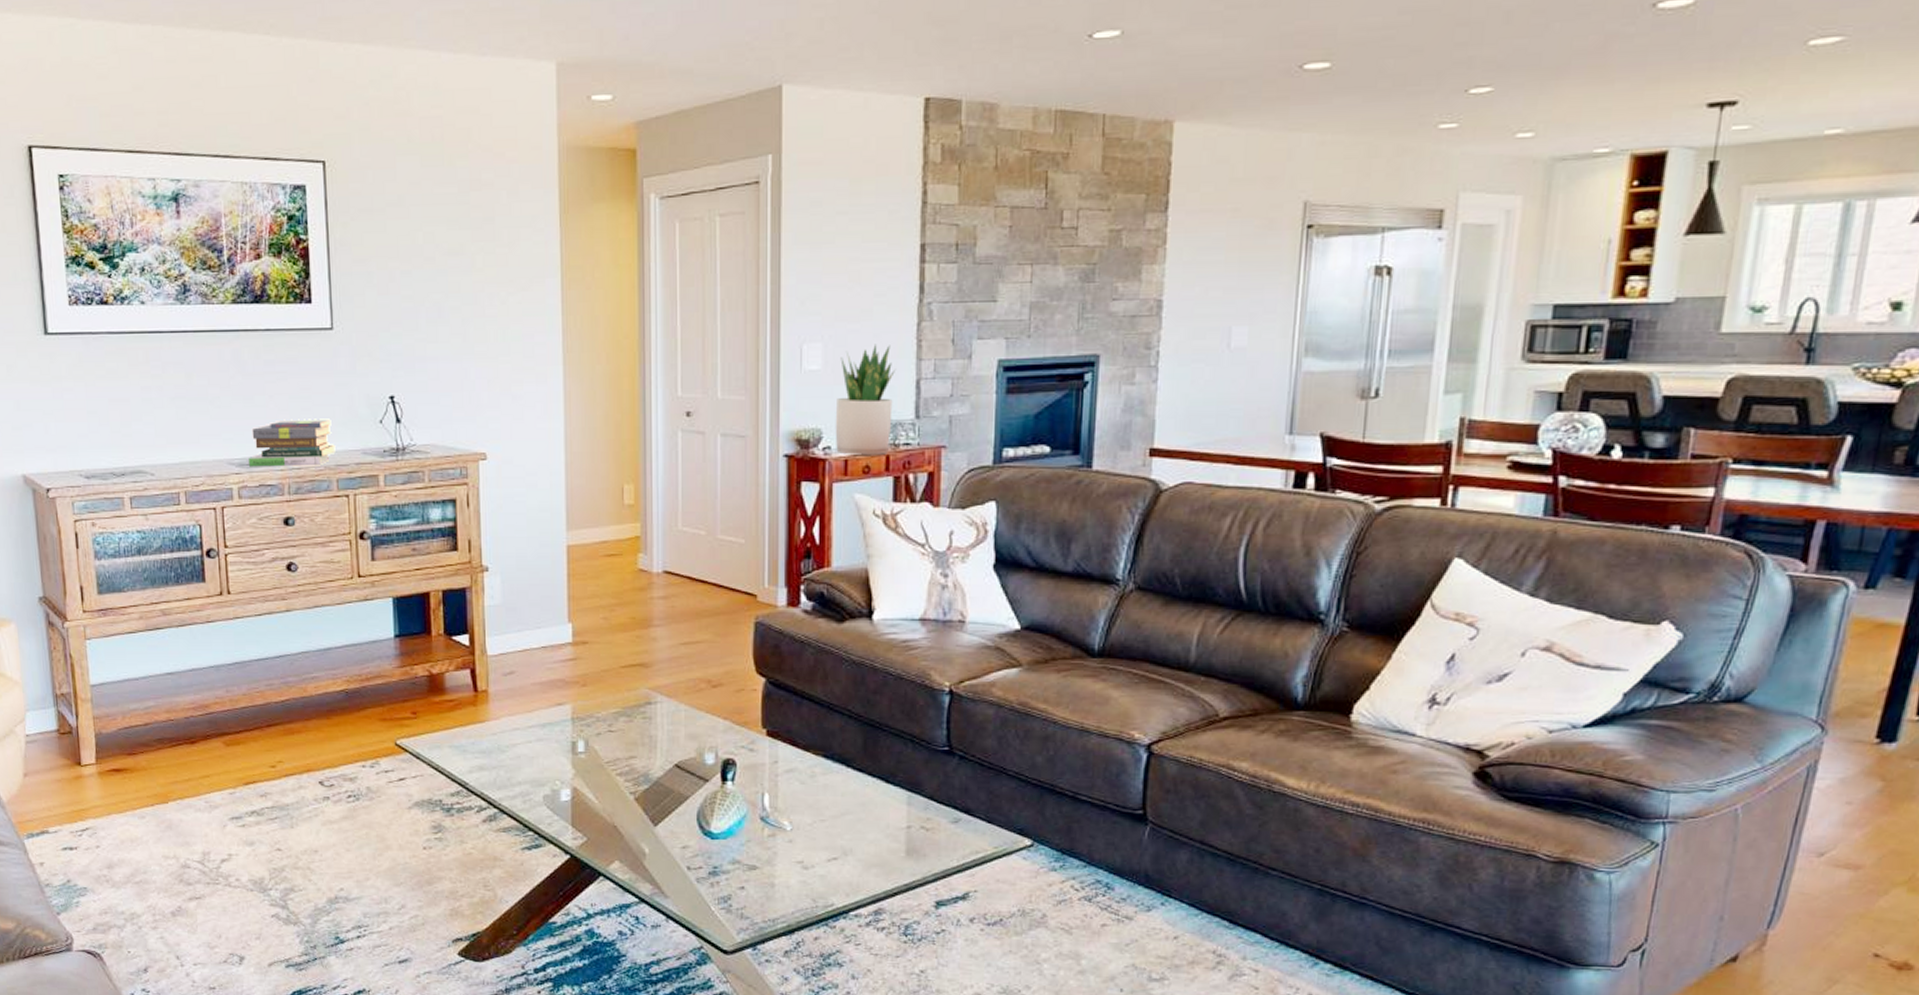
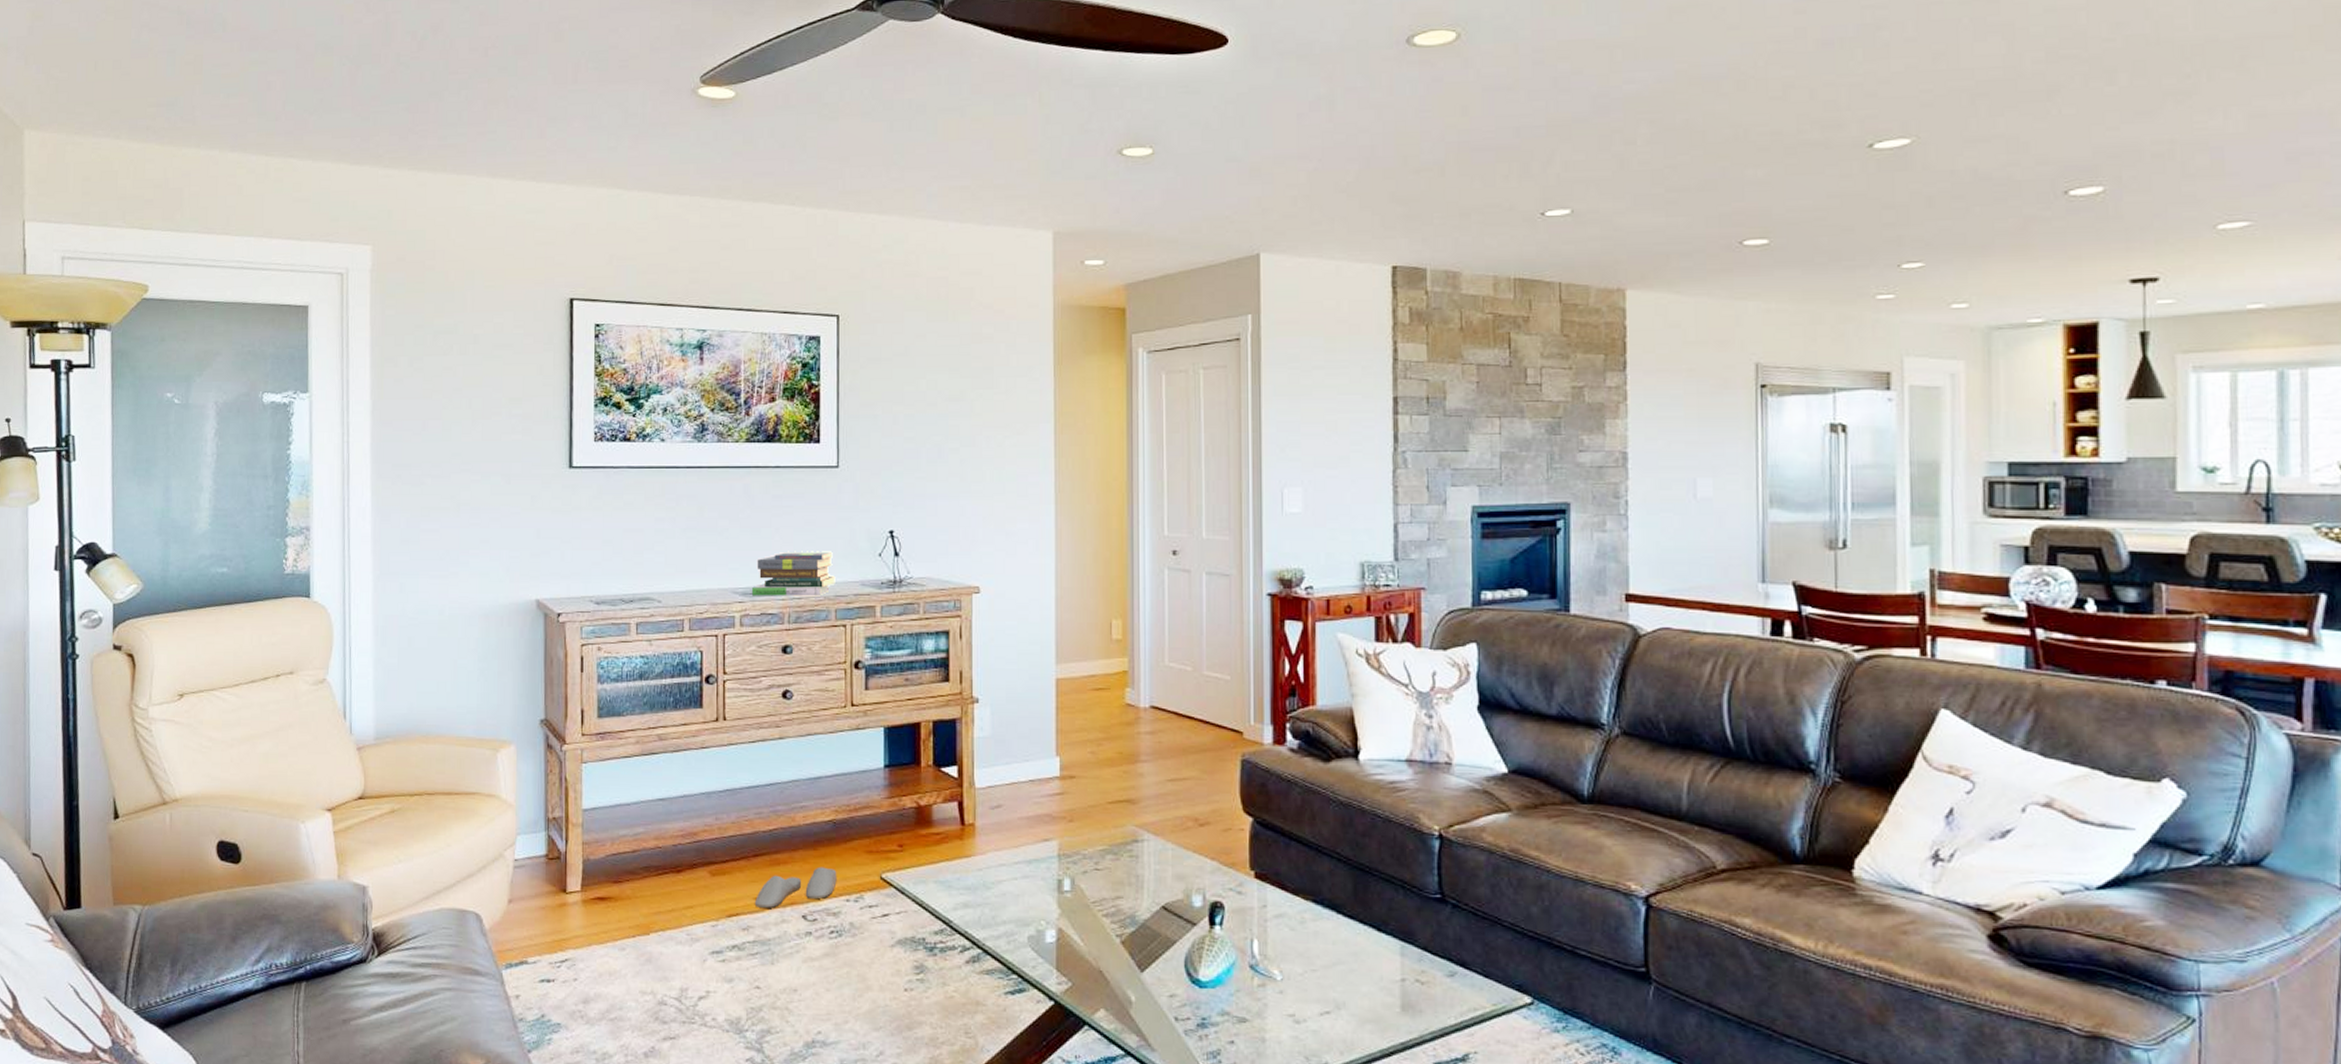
slippers: none [270,735,352,775] -> present [754,866,837,908]
planter: present [835,344,897,456] -> none [1316,489,1374,597]

